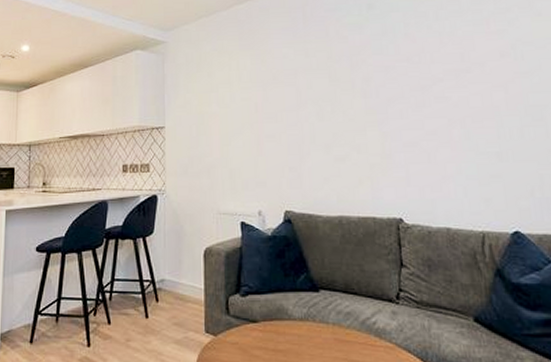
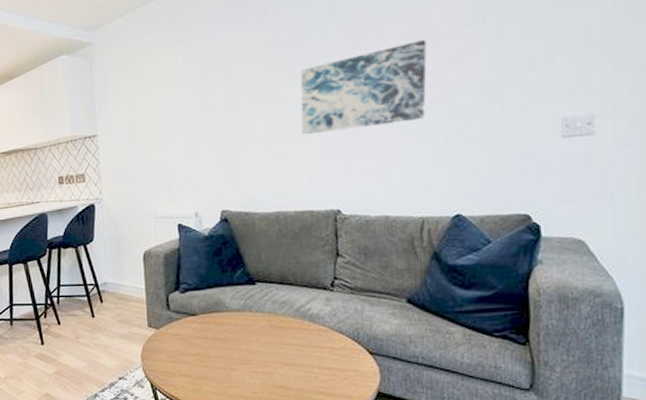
wall art: none [360,65,478,143] -> present [300,40,427,136]

